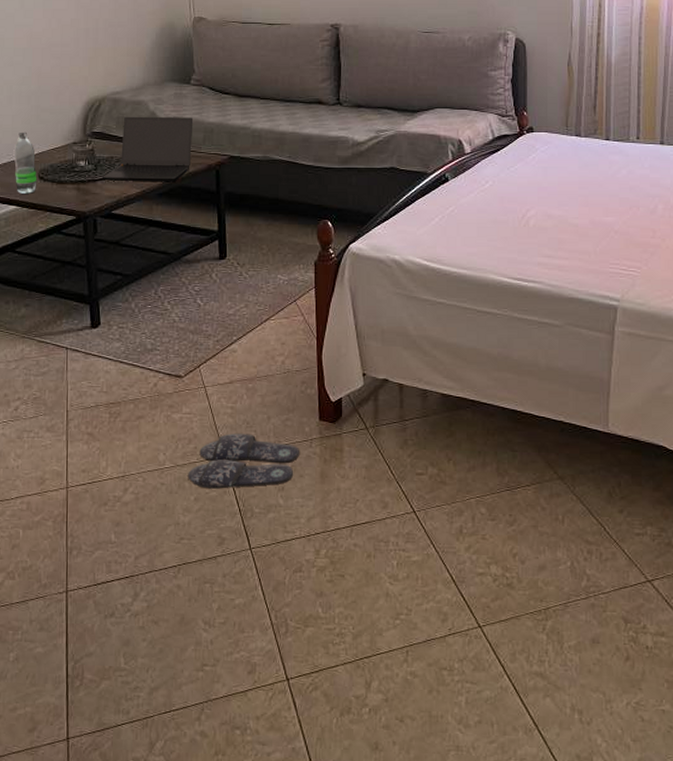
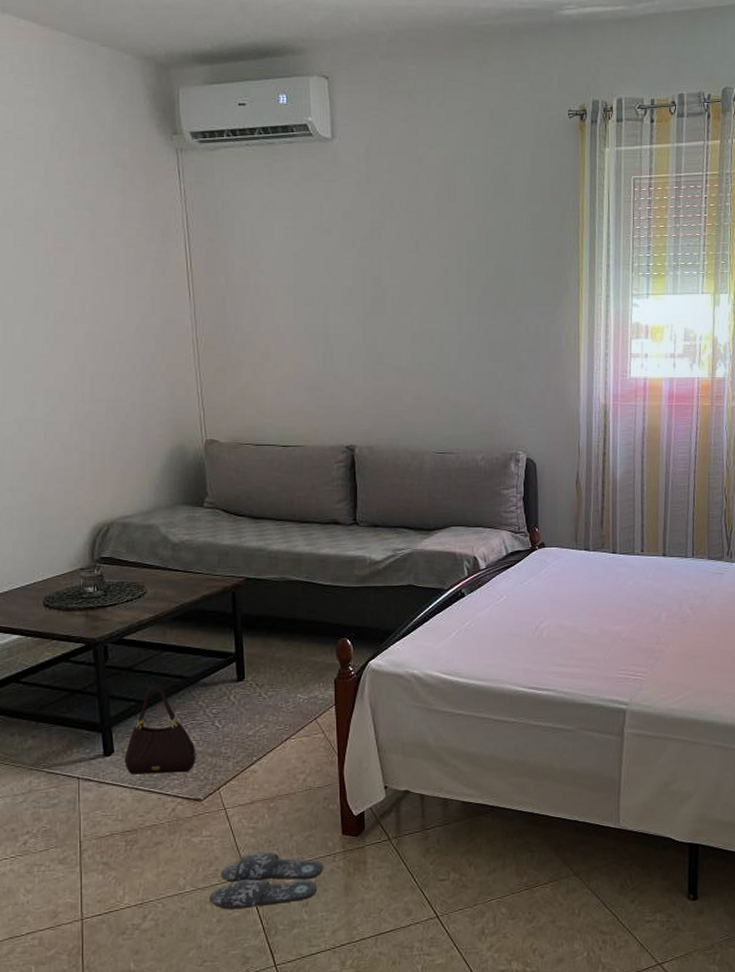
bottle: present [13,132,37,194] -> none [15,558,42,622]
laptop: present [103,116,194,181] -> none [113,540,208,606]
handbag: none [110,260,179,349] -> present [125,685,197,775]

